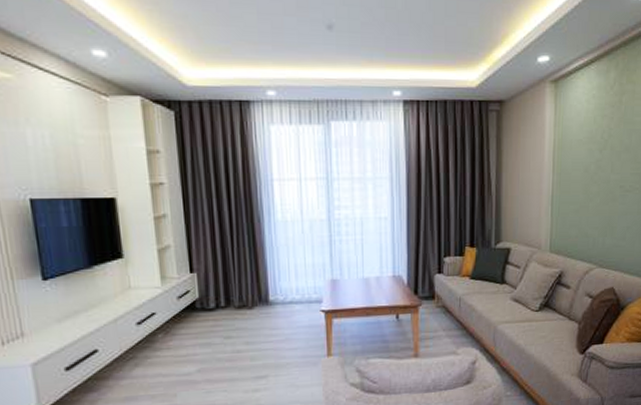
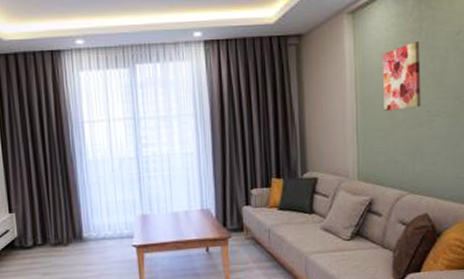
wall art: none [579,115,619,185] -> present [381,41,421,112]

